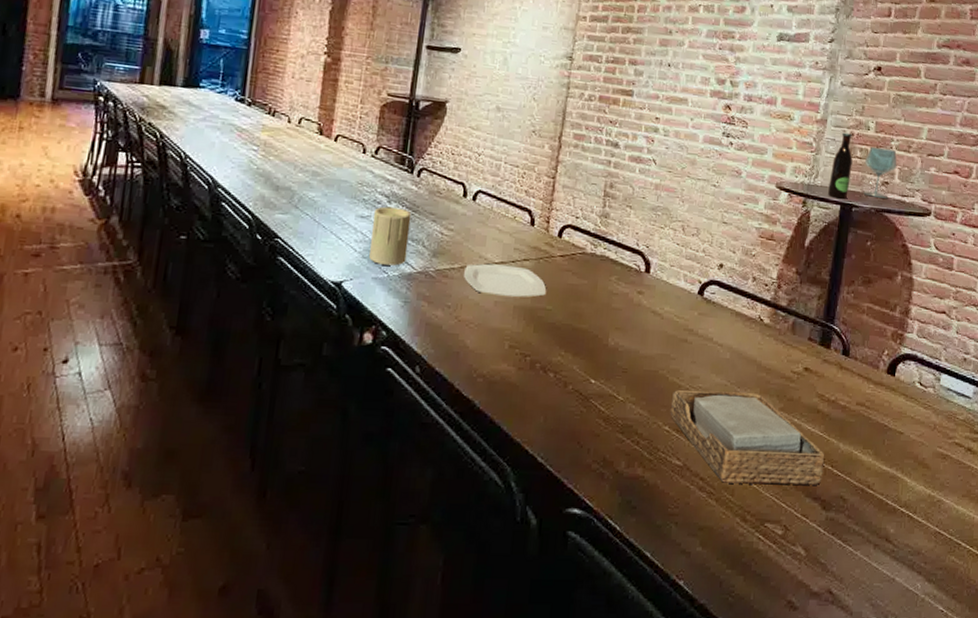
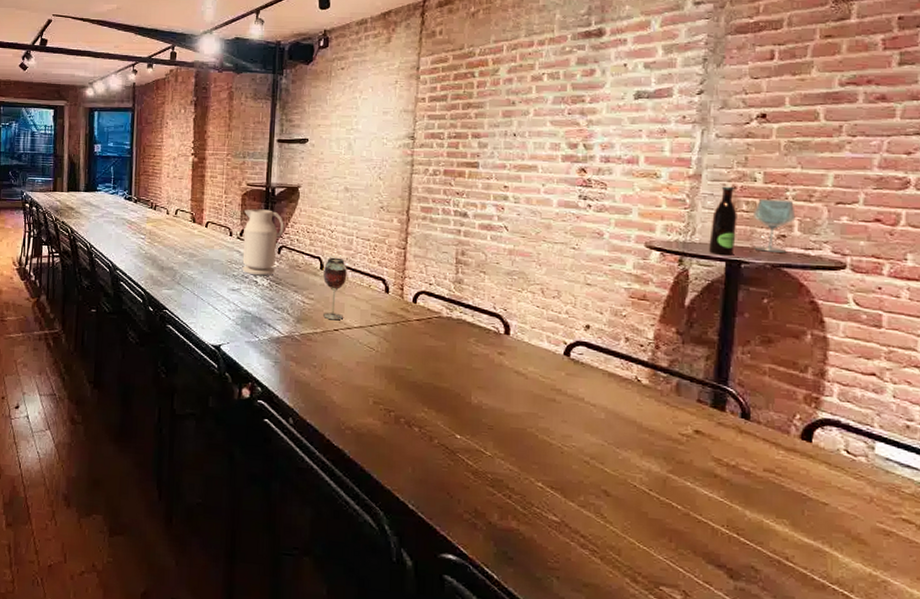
candle: present [369,206,412,266] -> none [242,280,275,331]
water jug: none [374,123,427,202] -> present [242,209,284,276]
wineglass: none [463,183,493,255] -> present [323,257,347,321]
plate: present [463,263,546,298] -> none [325,328,405,359]
napkin holder: present [670,389,825,486] -> none [542,448,728,553]

